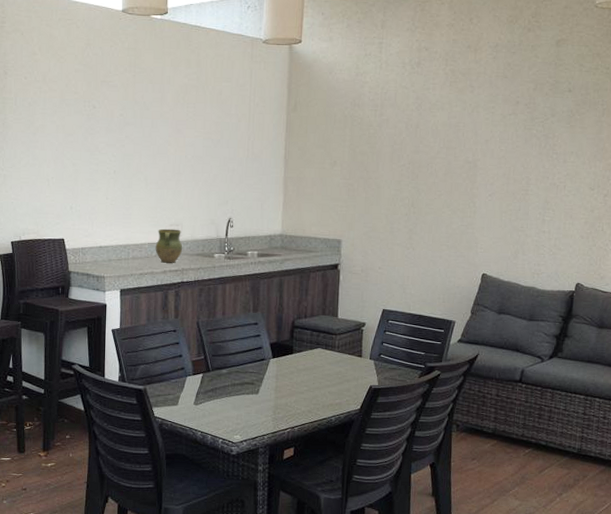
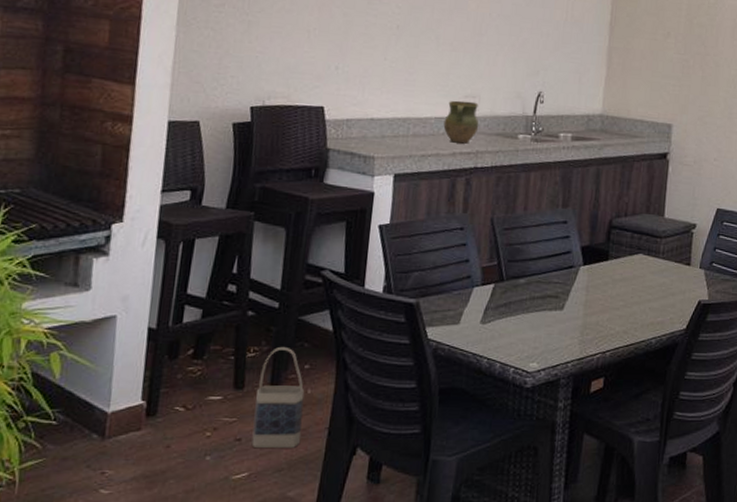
bag: none [33,422,68,496] -> present [251,346,305,448]

